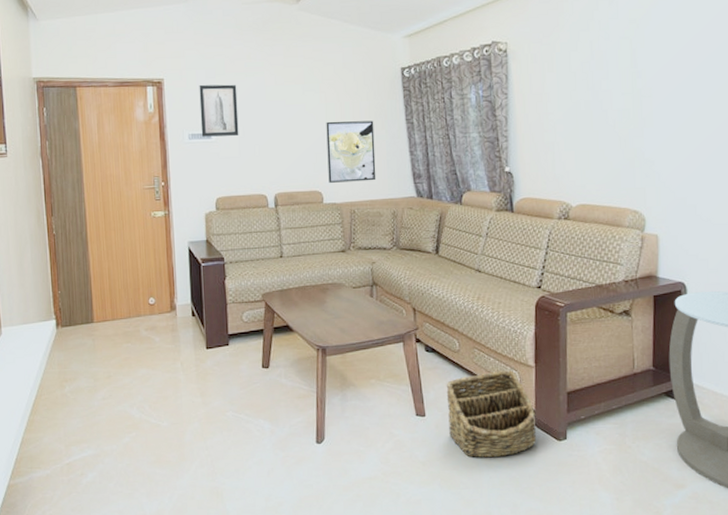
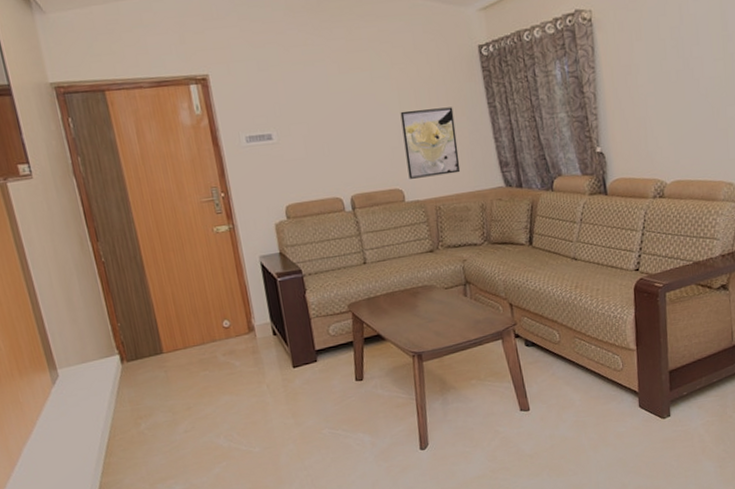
wall art: present [199,84,239,137] -> none [251,76,304,139]
basket: present [446,370,536,458] -> none [548,356,641,445]

